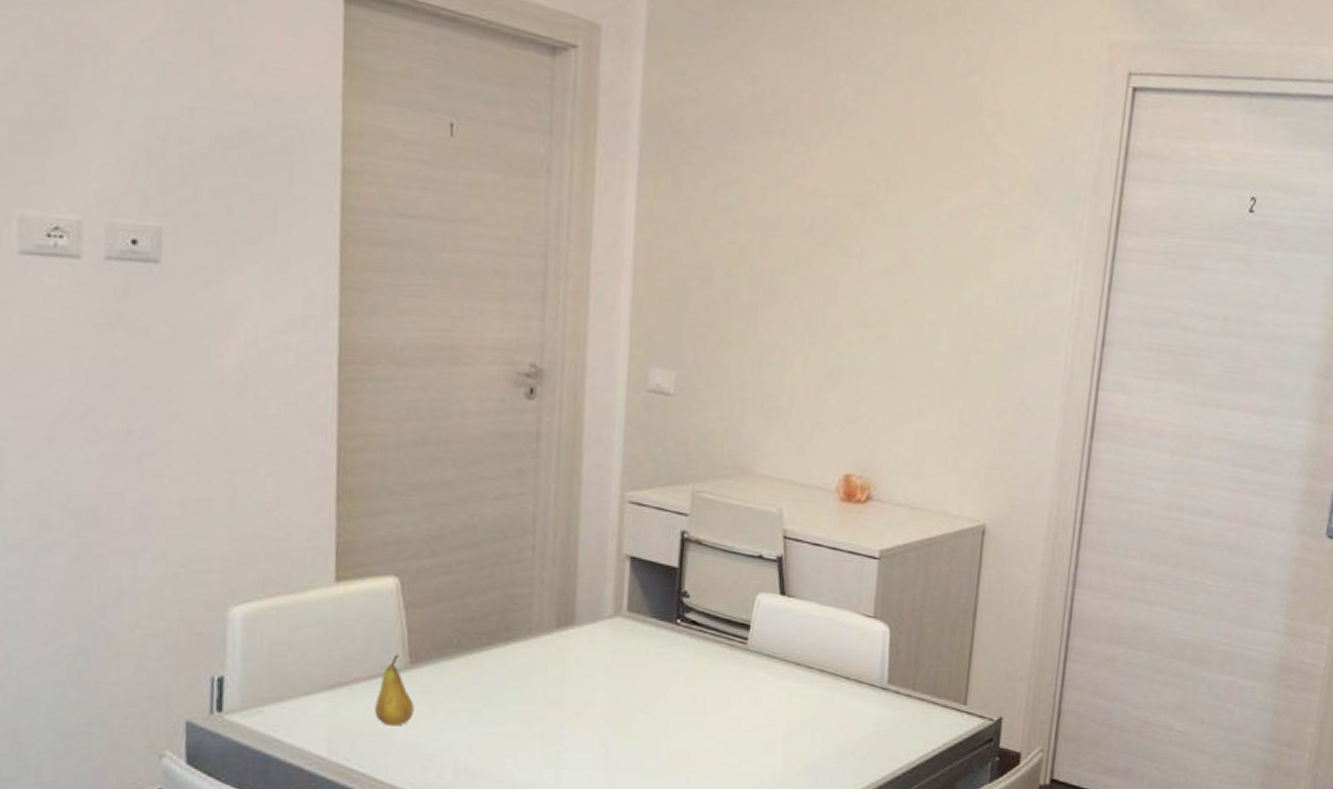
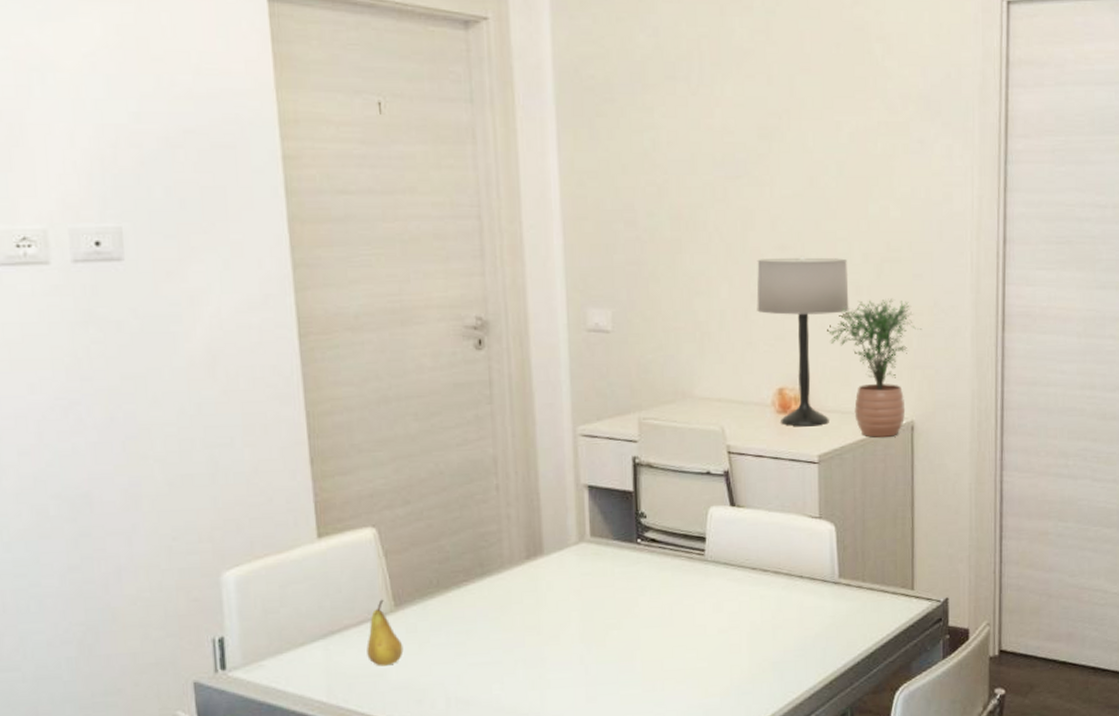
table lamp: none [831,334,933,519] -> present [756,256,849,427]
potted plant: none [903,390,1006,539] -> present [827,298,923,437]

